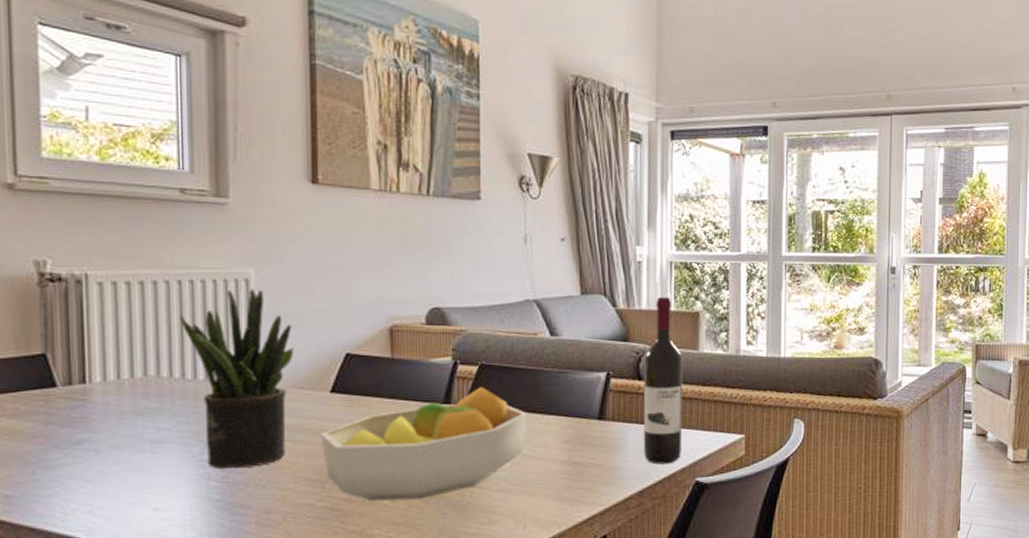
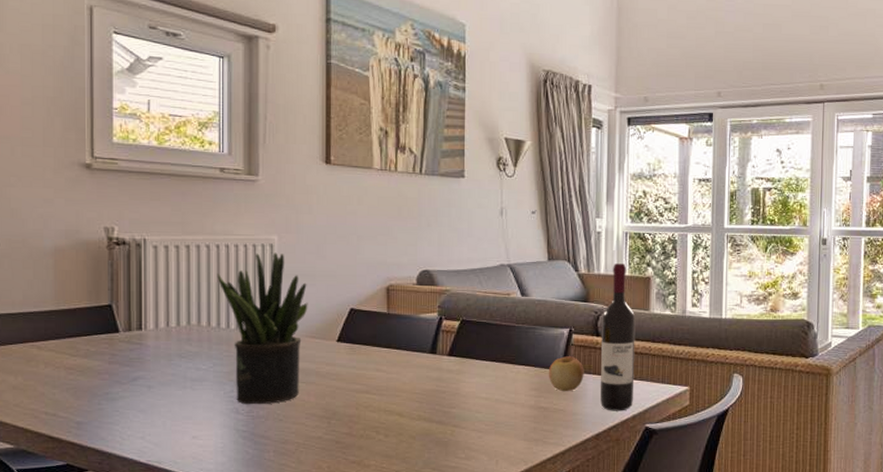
fruit bowl: present [321,387,527,501] -> none [328,340,500,436]
apple: none [583,401,625,444] -> present [548,354,584,392]

